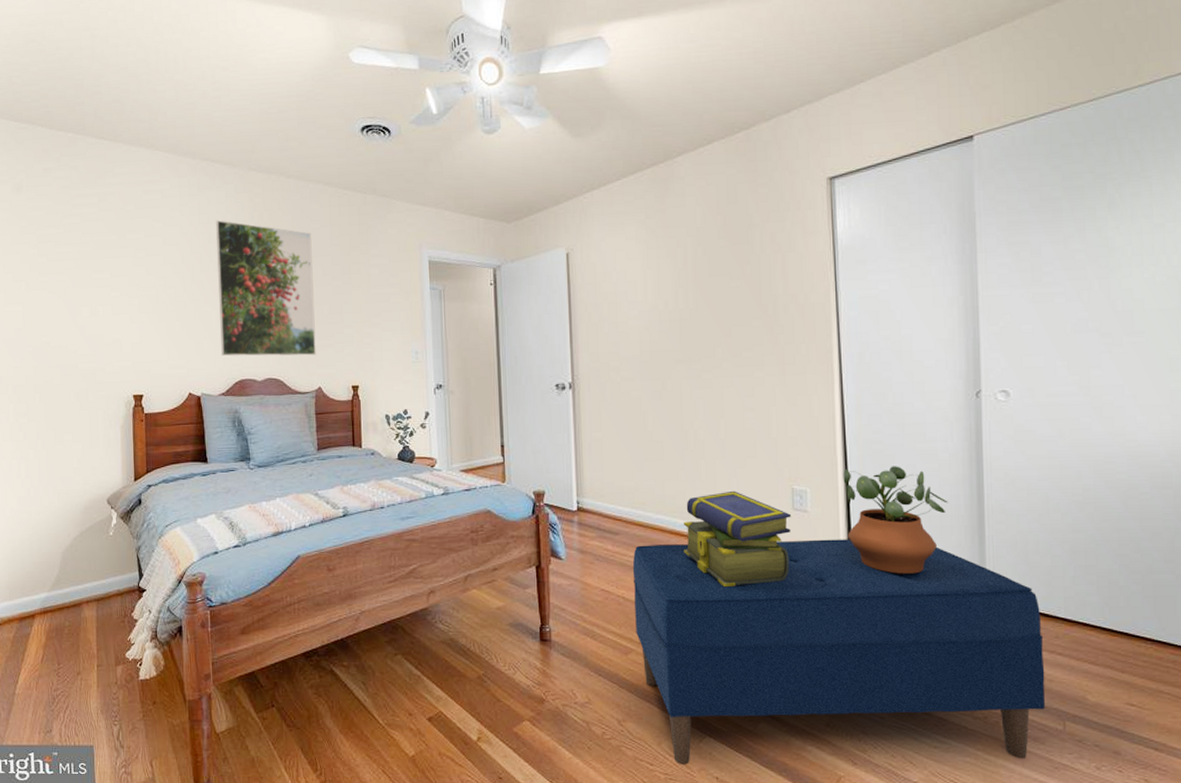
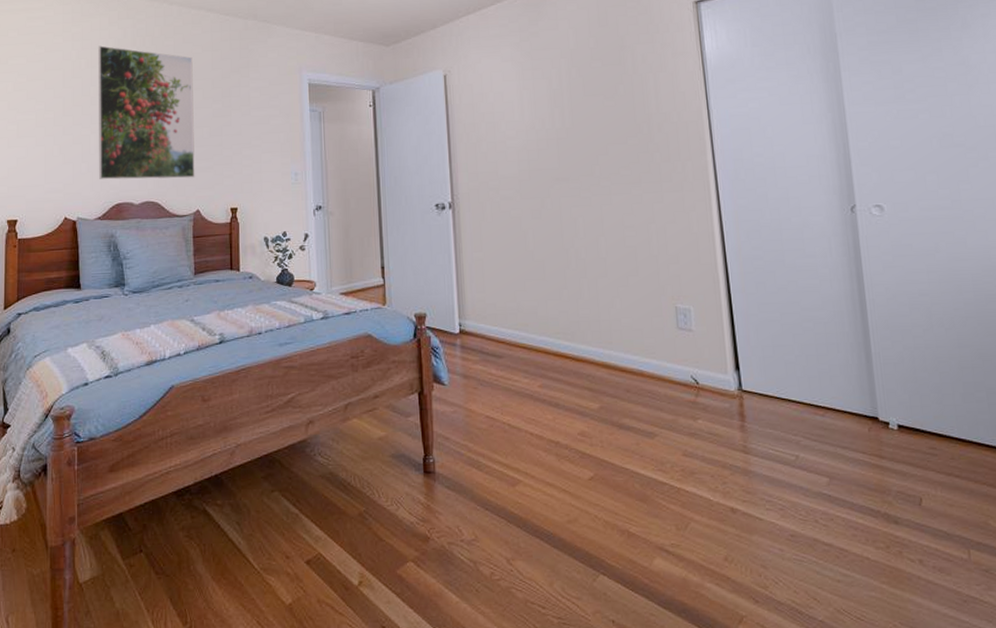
bench: present [632,539,1046,765] -> none [517,358,948,607]
stack of books: present [683,490,792,587] -> none [567,310,677,411]
potted plant: present [843,466,947,574] -> none [725,282,831,394]

